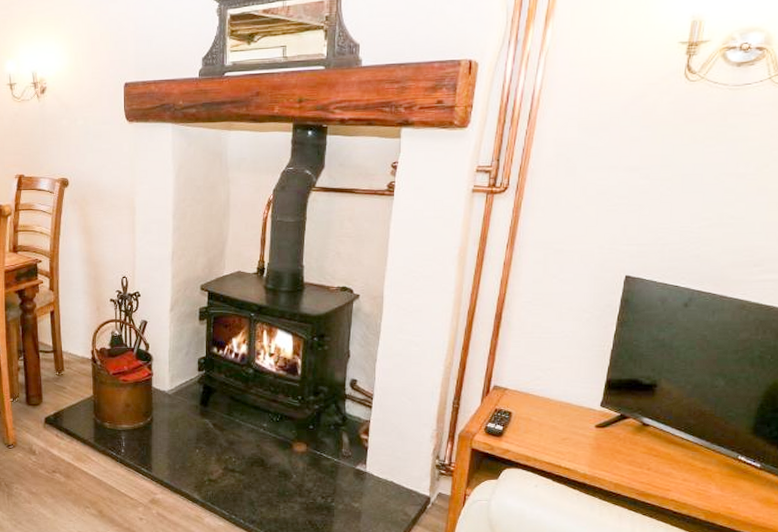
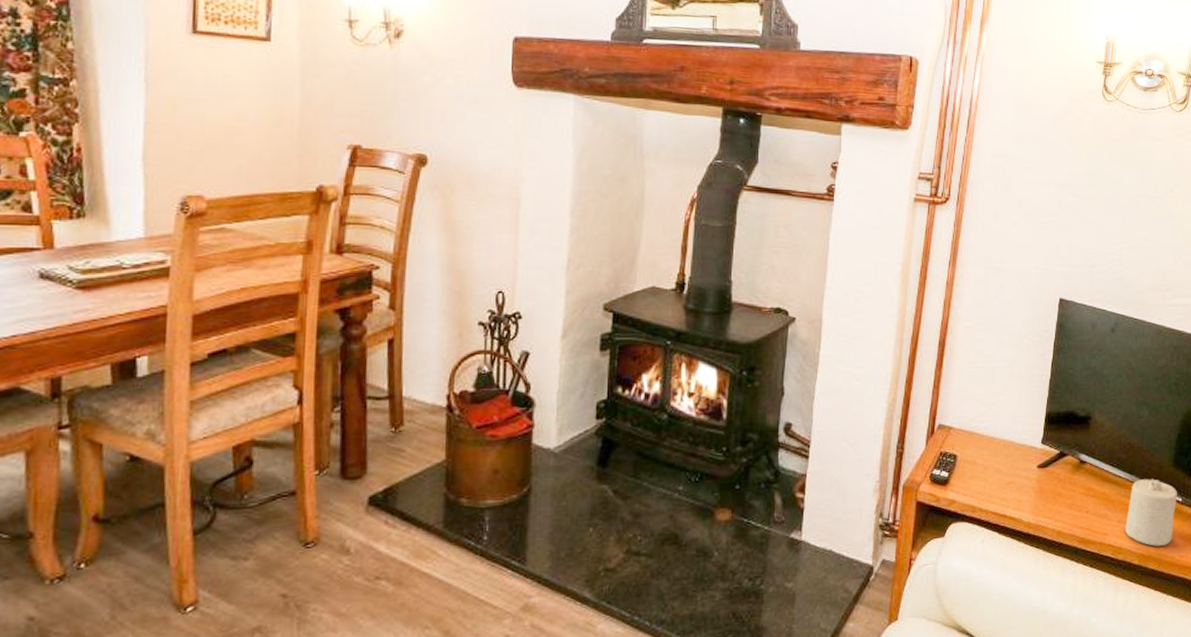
candle: none [691,444,756,506] -> present [1125,479,1178,546]

